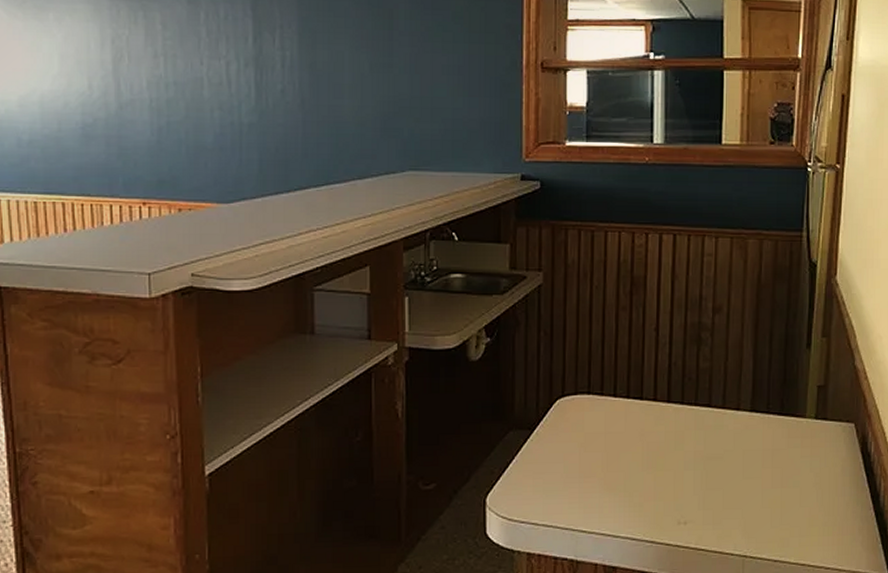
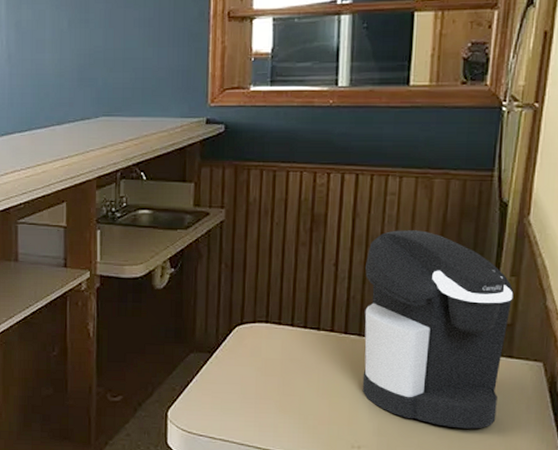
coffee maker: none [685,292,825,496] -> present [362,230,514,429]

